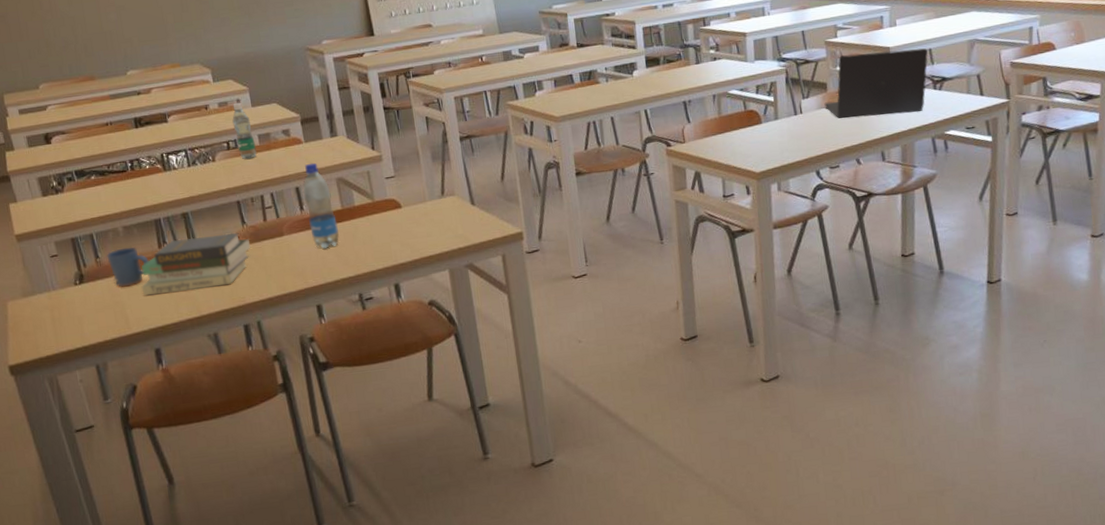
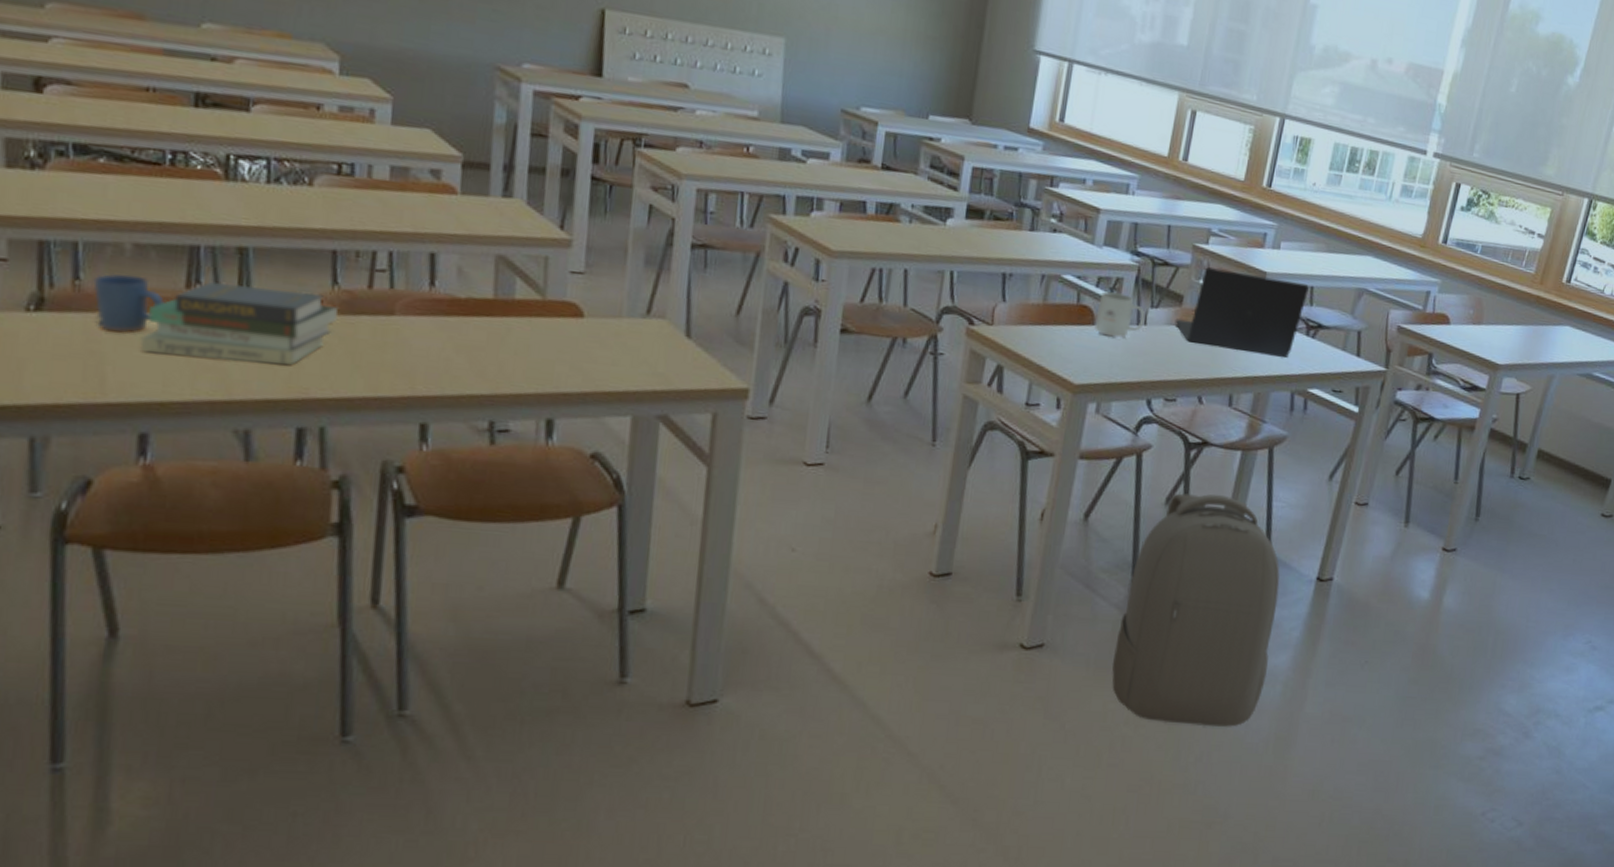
bottle: present [232,102,257,160] -> none [354,112,384,196]
bottle: present [302,162,339,249] -> none [437,224,484,348]
mug: none [760,93,801,130] -> present [1094,291,1146,338]
backpack: none [834,232,963,420] -> present [1112,493,1280,727]

